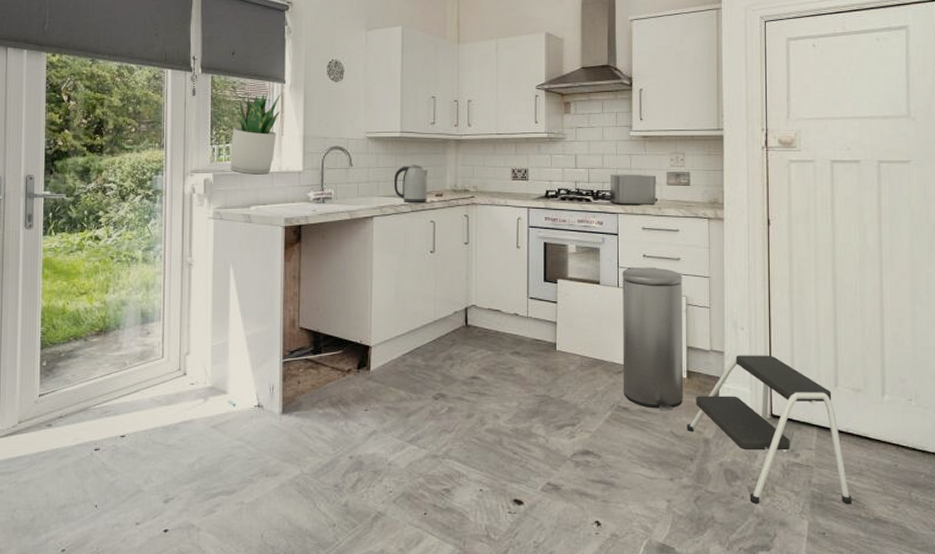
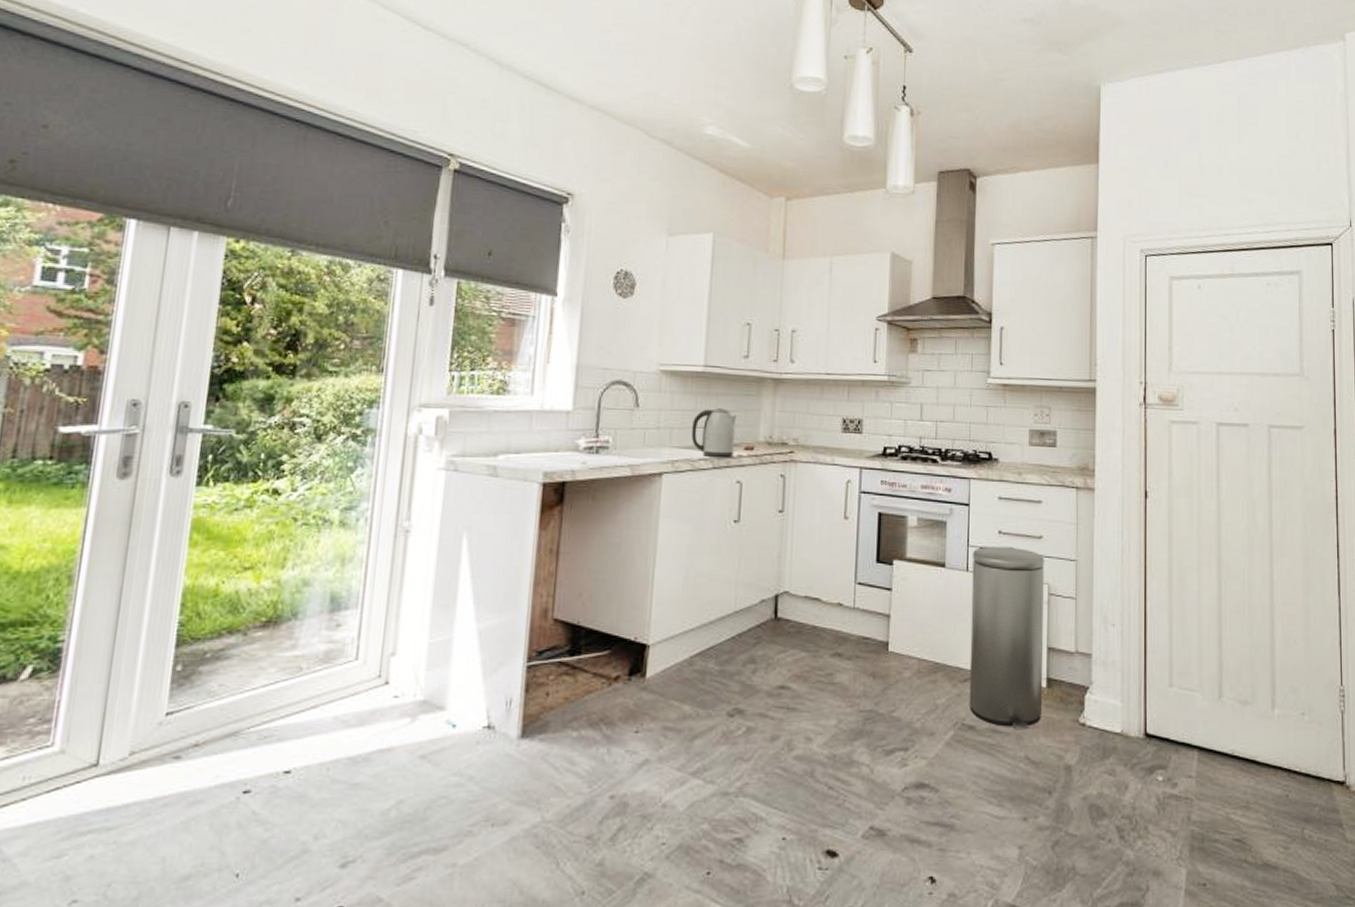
planter: present [230,92,281,175] -> none [473,306,550,414]
toaster: present [609,174,658,206] -> none [960,429,1019,470]
step stool: present [686,355,852,505] -> none [1045,658,1237,848]

